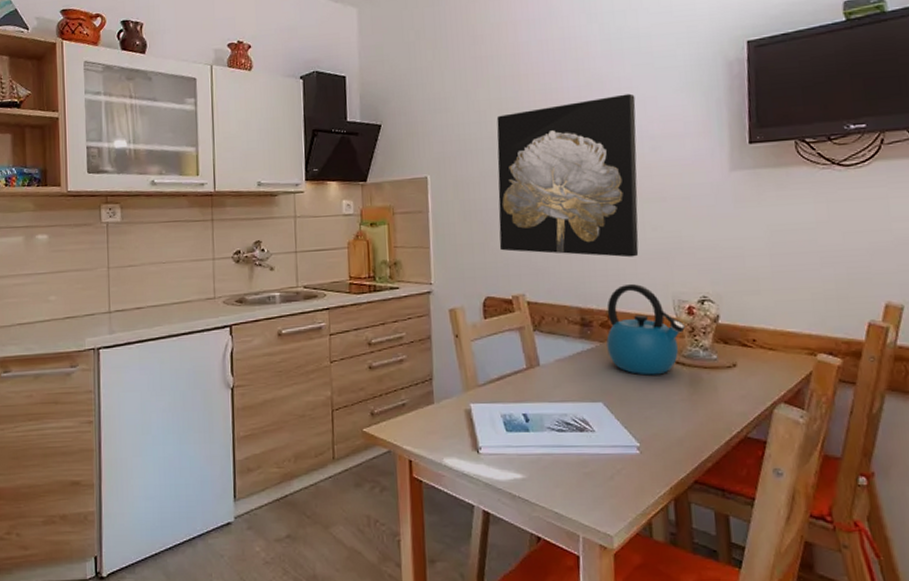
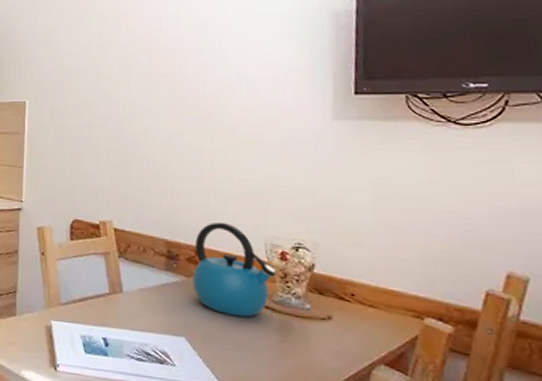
wall art: present [496,93,639,258] -> none [90,37,235,196]

